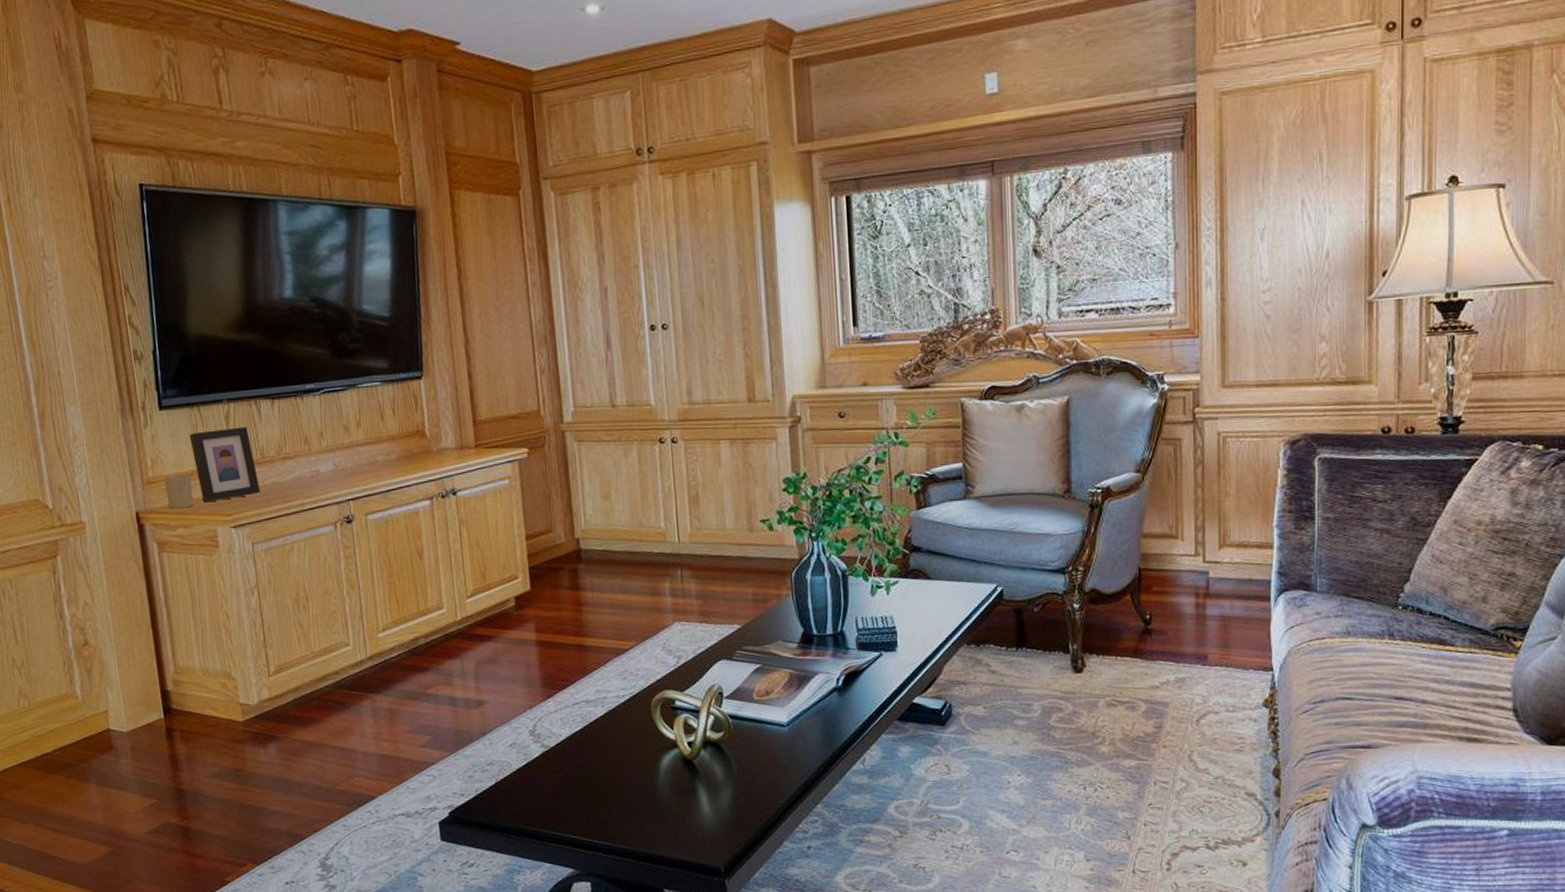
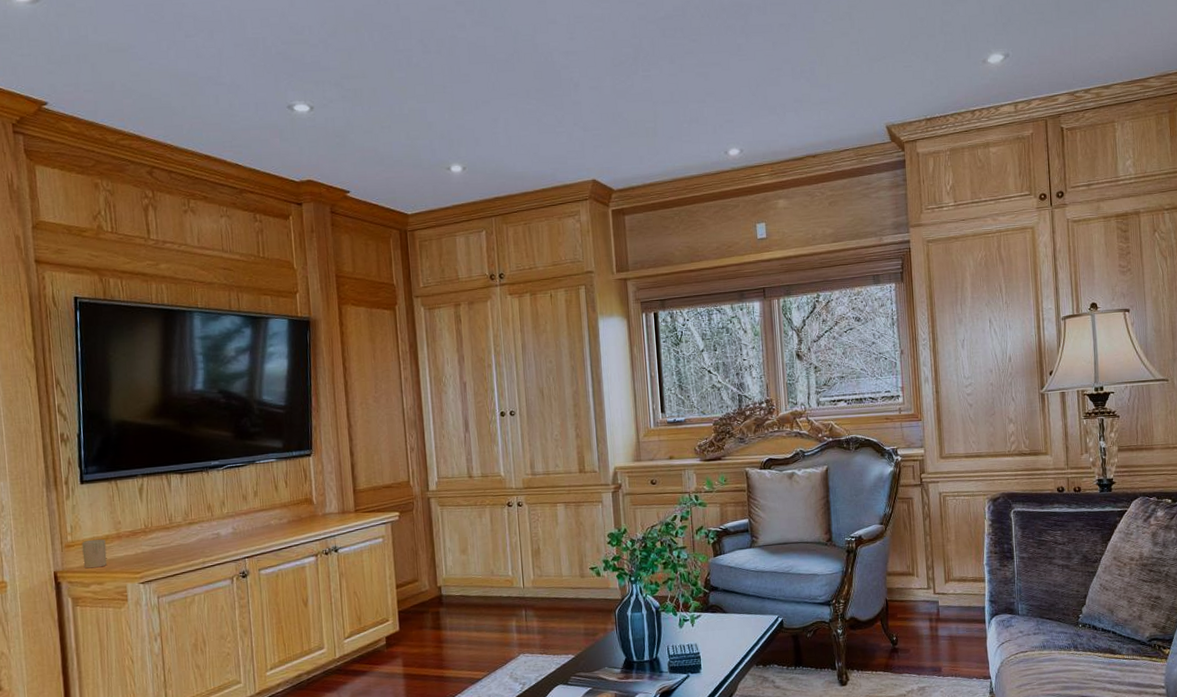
picture frame: present [189,426,261,503] -> none [106,497,168,563]

